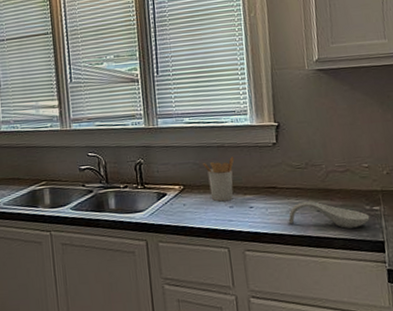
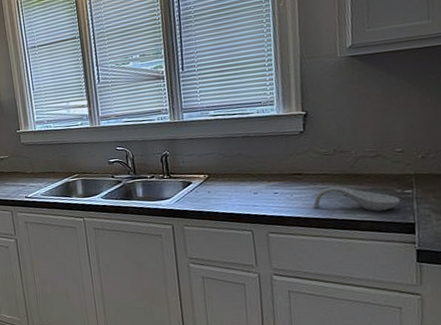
utensil holder: present [202,157,234,202] -> none [227,146,260,189]

